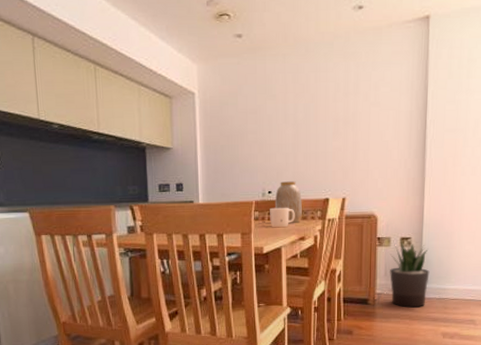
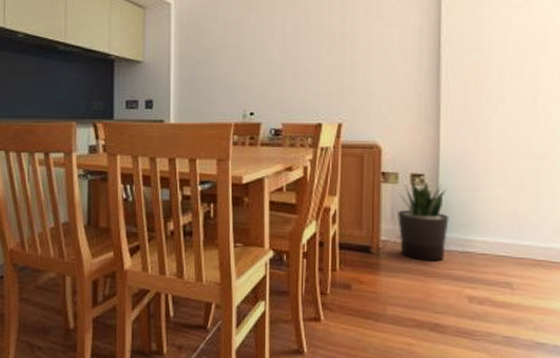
mug: present [270,207,295,228] -> none [251,131,281,155]
vase: present [274,181,302,224] -> none [257,102,290,152]

